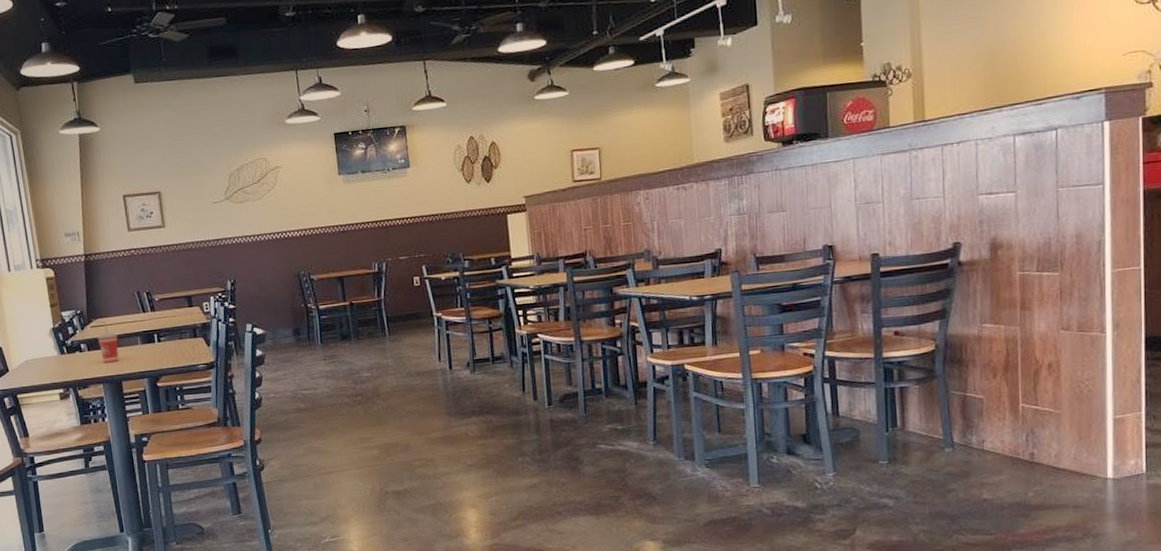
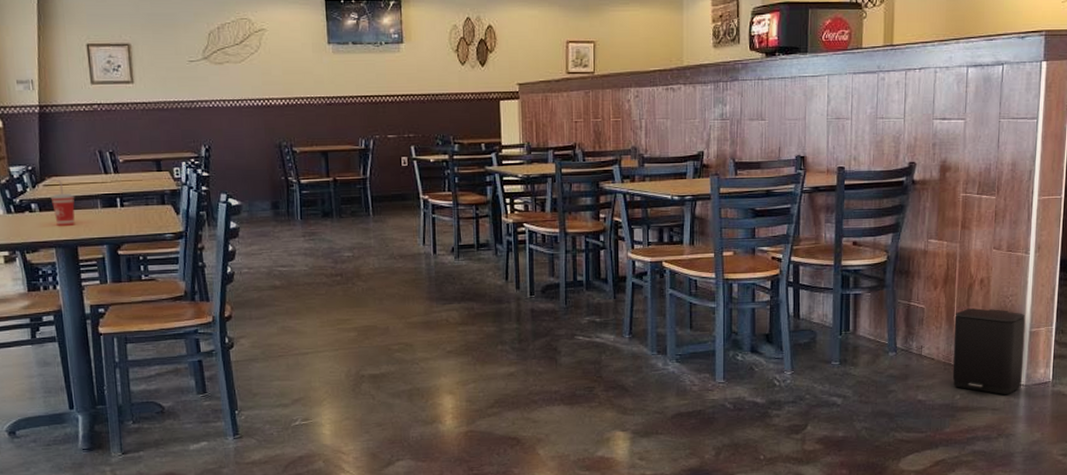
pedal bin: none [1021,395,1108,490] -> present [952,308,1025,394]

